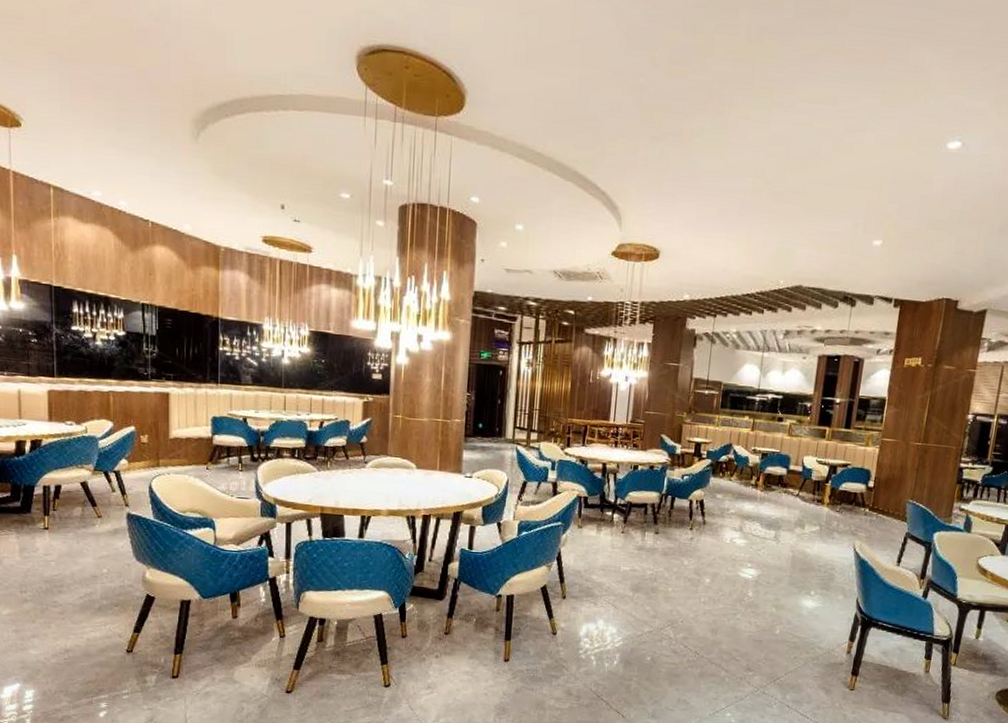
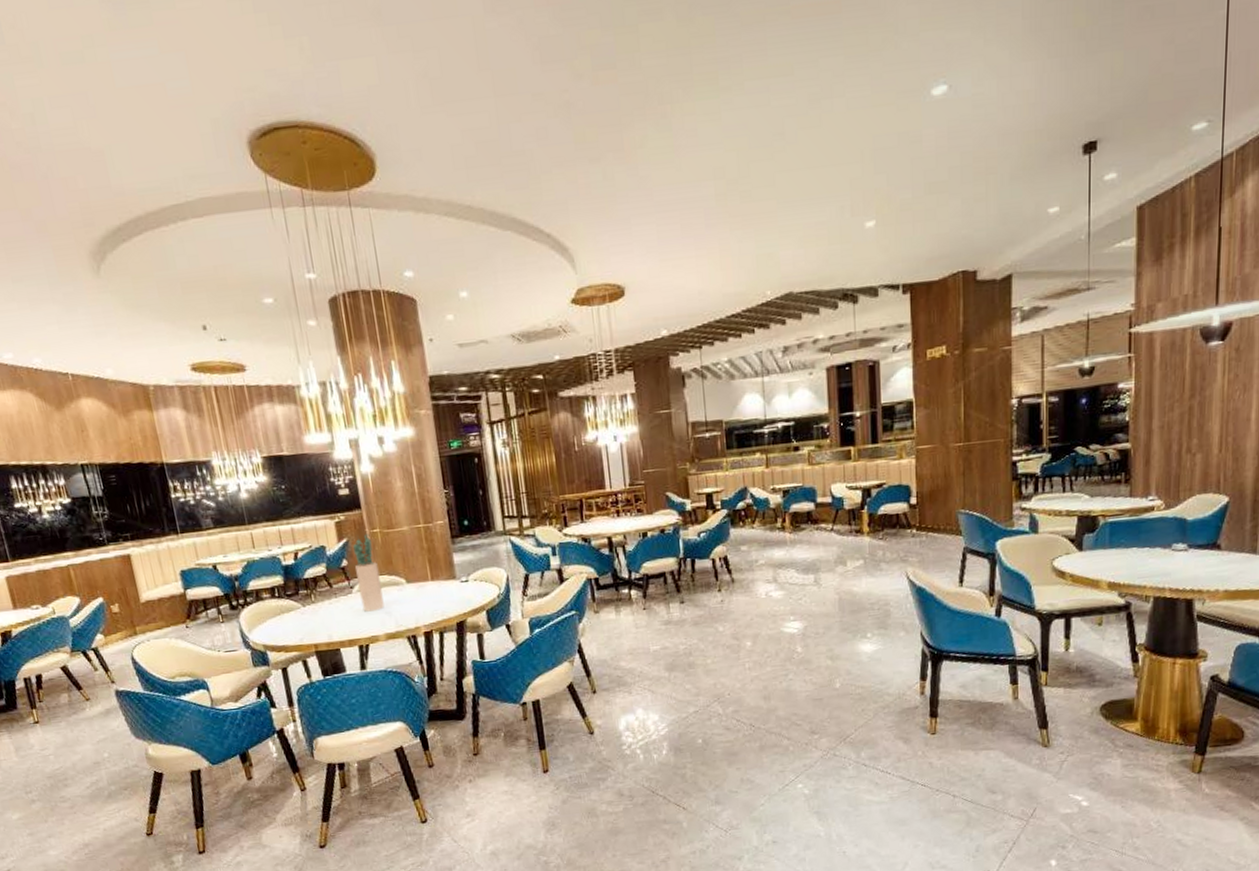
vase: none [372,415,394,488] -> present [353,531,385,612]

